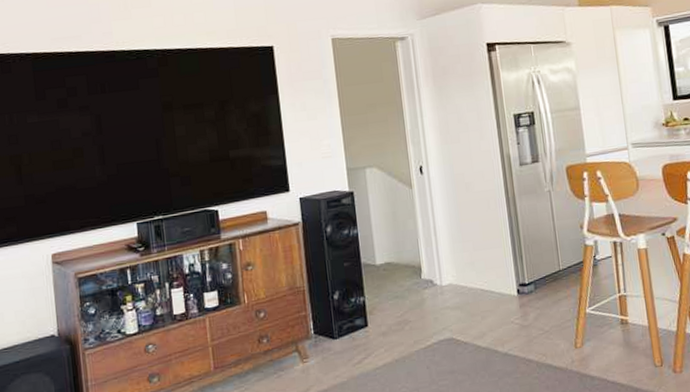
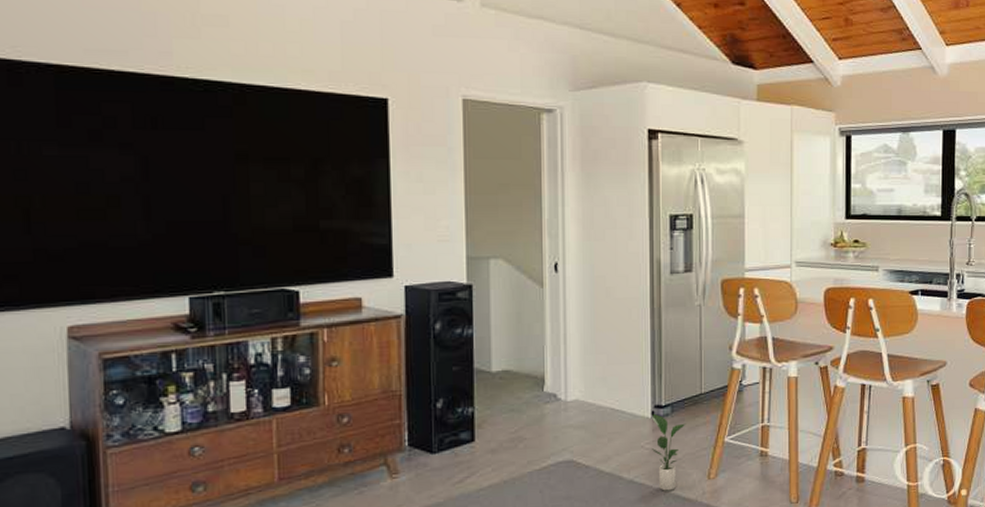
potted plant: none [518,292,550,362] -> present [651,414,686,491]

